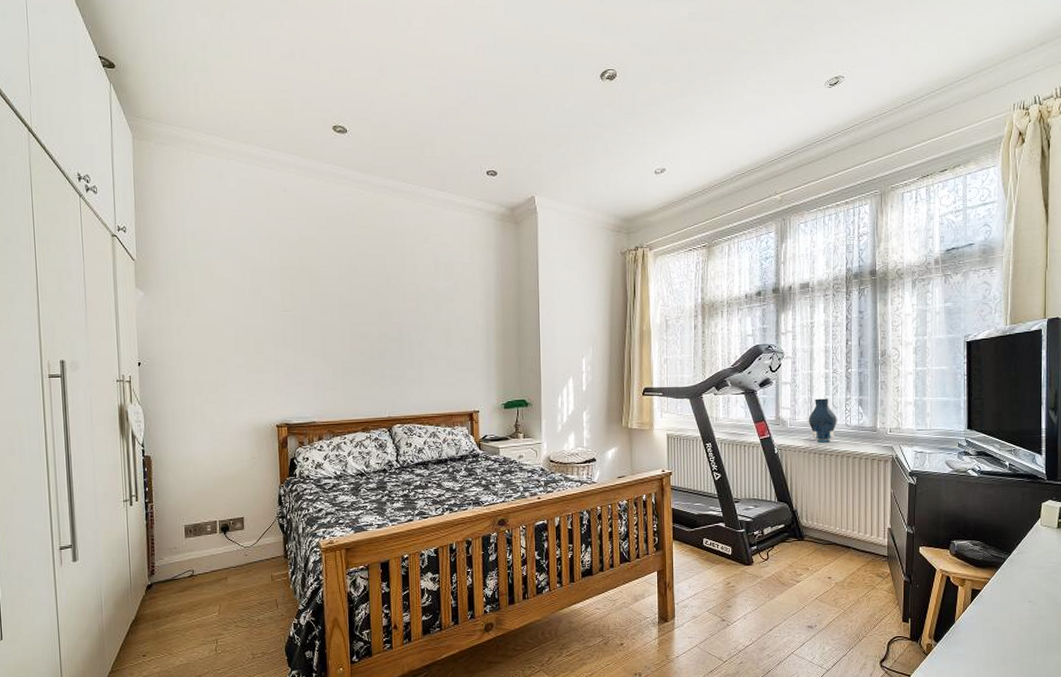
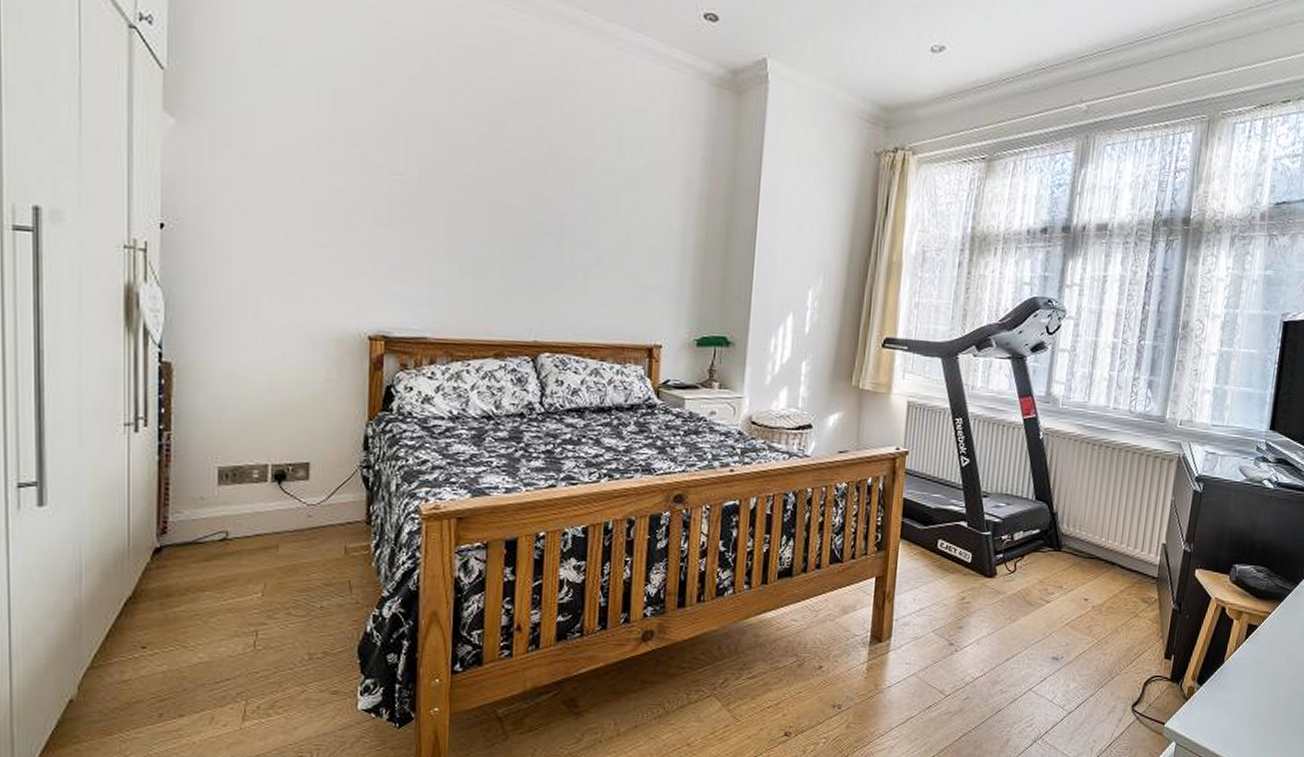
vase: present [808,398,837,444] -> none [1084,374,1120,433]

